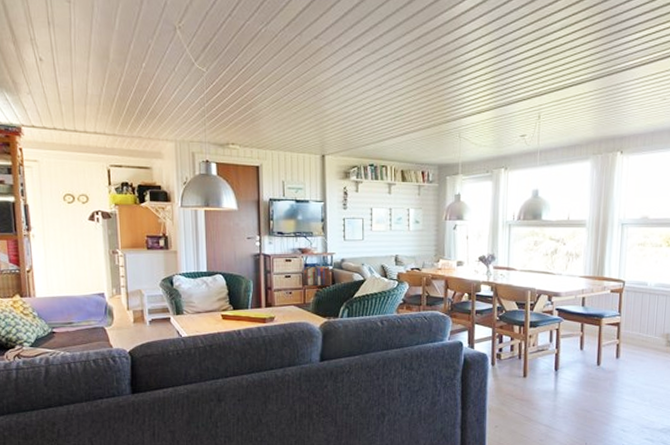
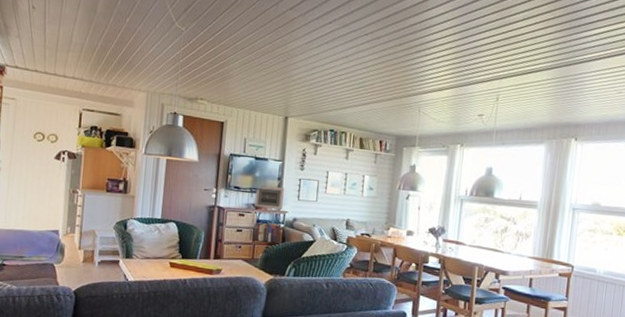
picture frame: none [300,228,329,252] -> present [254,185,284,210]

